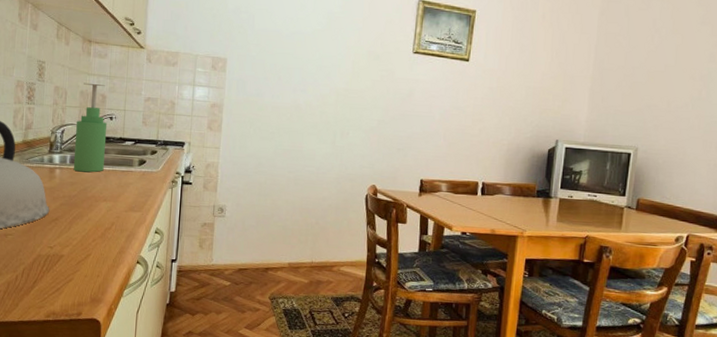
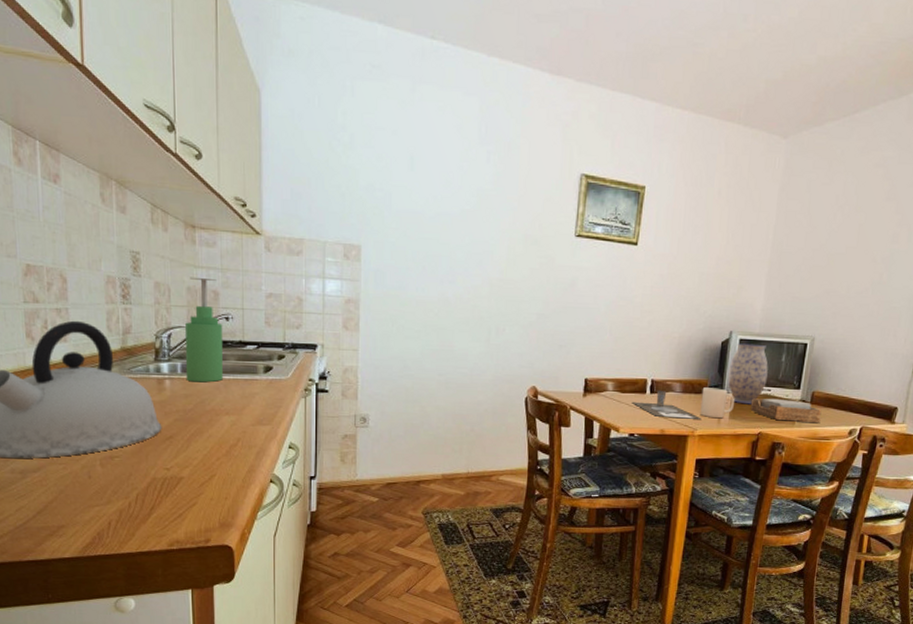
place setting: none [465,193,531,221] -> present [632,391,702,419]
mug: none [529,191,562,222] -> present [700,387,734,419]
vase: none [554,151,594,209] -> present [727,343,768,405]
napkin holder: none [577,203,648,230] -> present [750,398,822,424]

